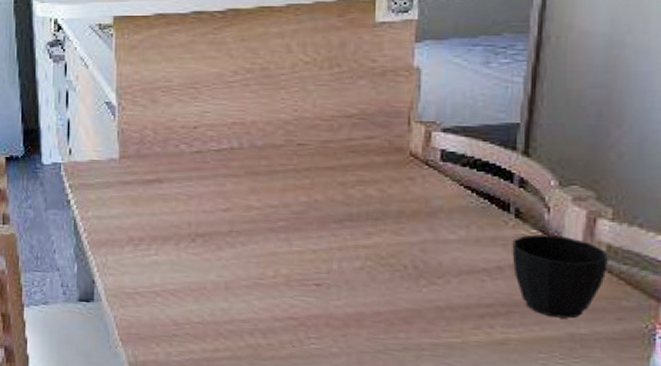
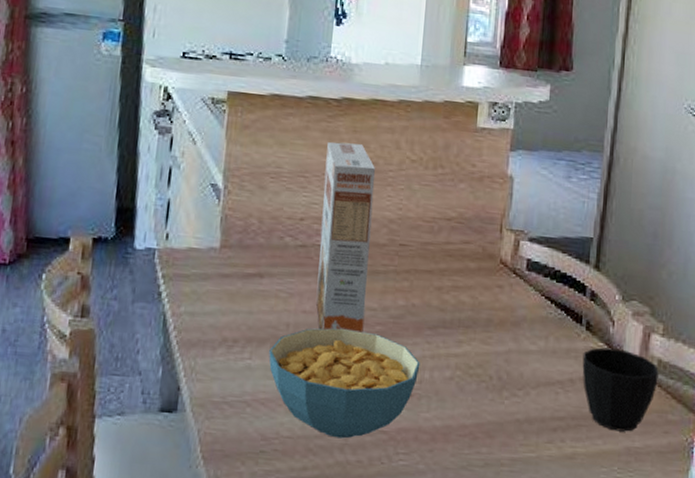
cereal bowl: none [174,224,327,324] -> present [269,327,420,439]
cereal box: none [215,52,267,228] -> present [316,141,376,333]

